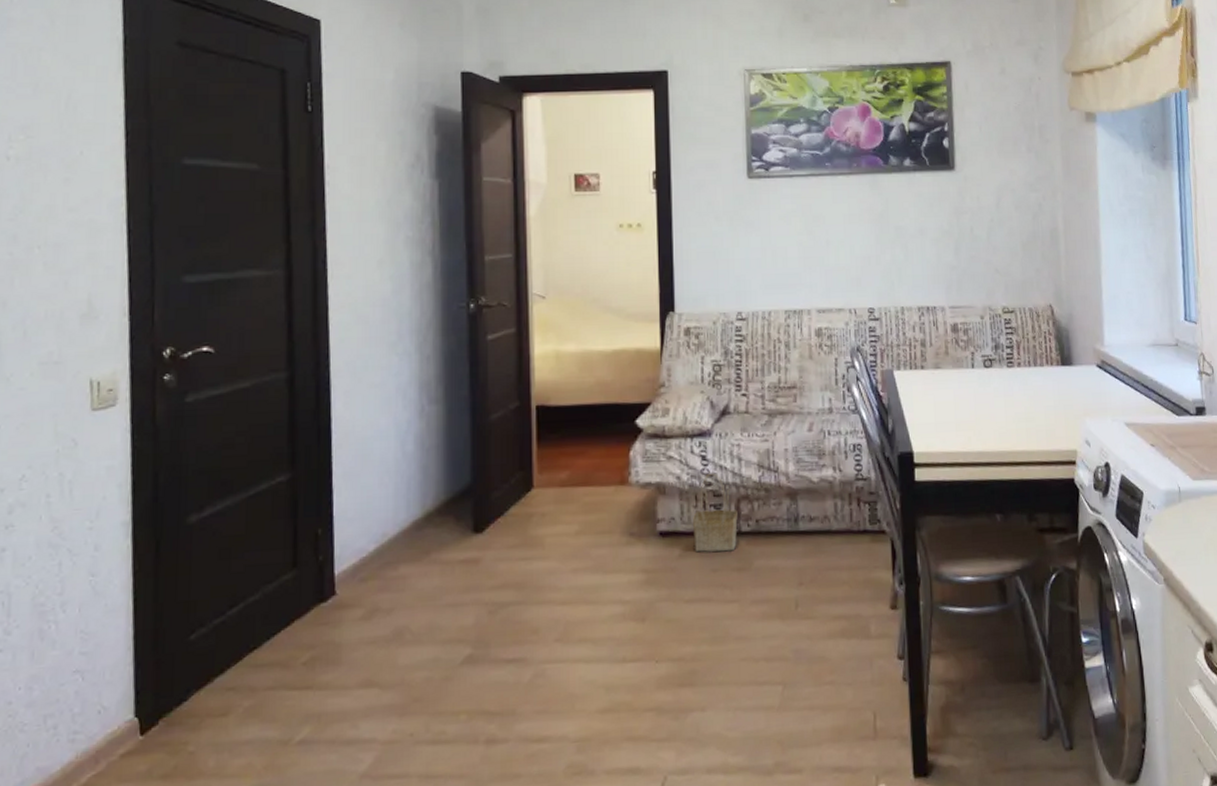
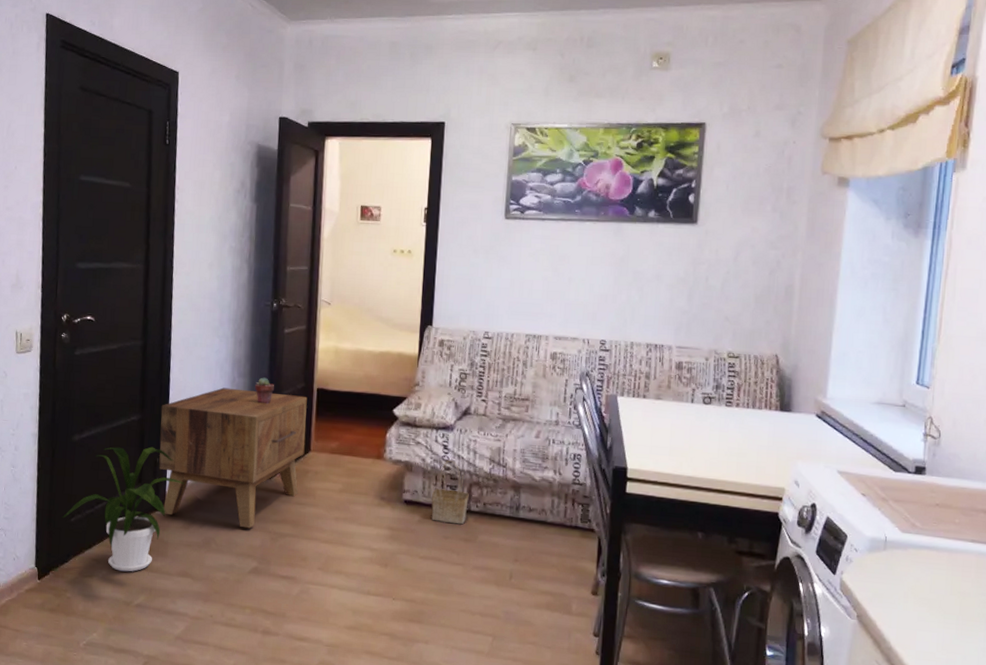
house plant: none [174,514,361,698] -> present [61,447,185,572]
side table: none [320,418,526,605] -> present [159,387,307,529]
potted succulent: none [451,400,478,436] -> present [254,377,274,404]

